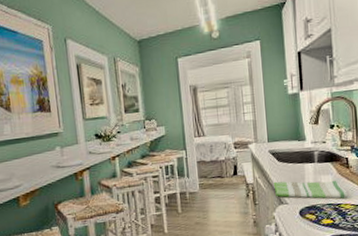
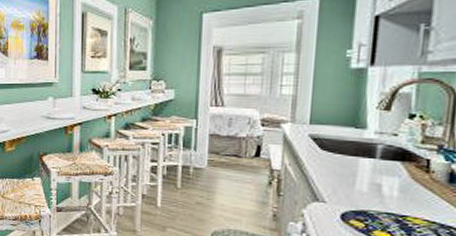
dish towel: present [273,180,349,199] -> none [308,173,422,210]

